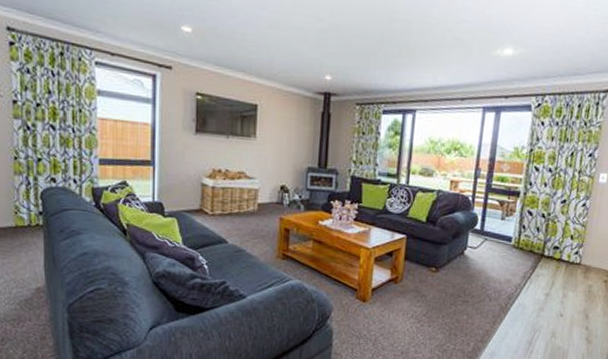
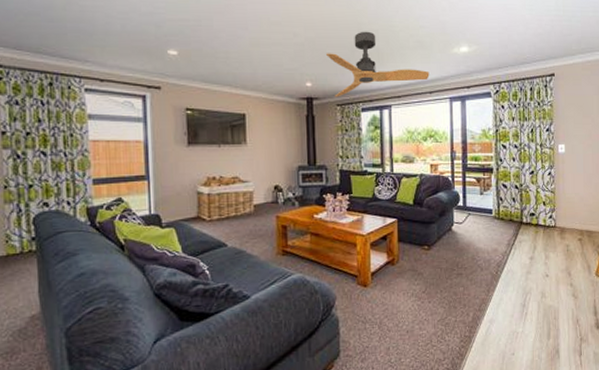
ceiling fan: none [351,20,464,96] -> present [327,31,430,97]

